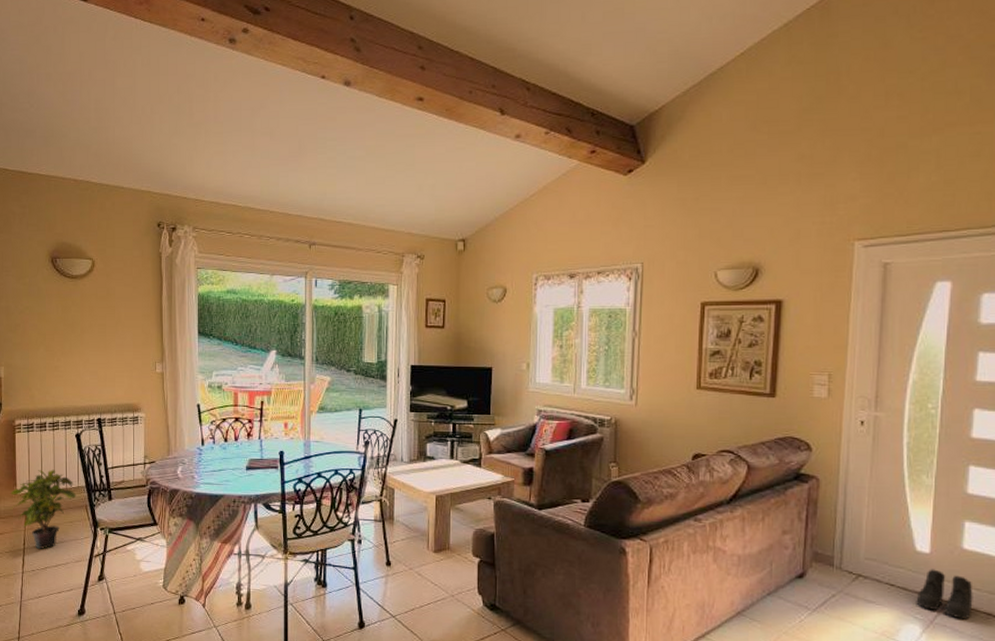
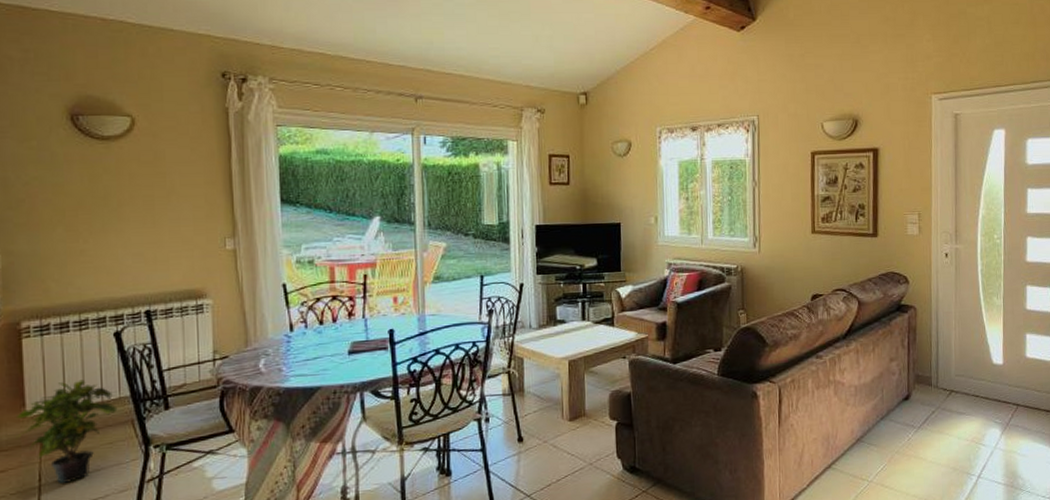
boots: present [916,569,973,620] -> none [995,377,1036,418]

